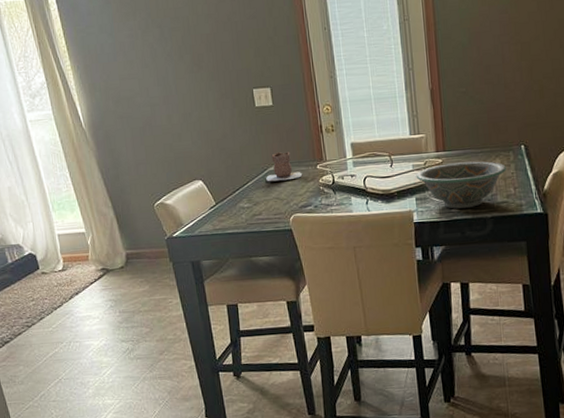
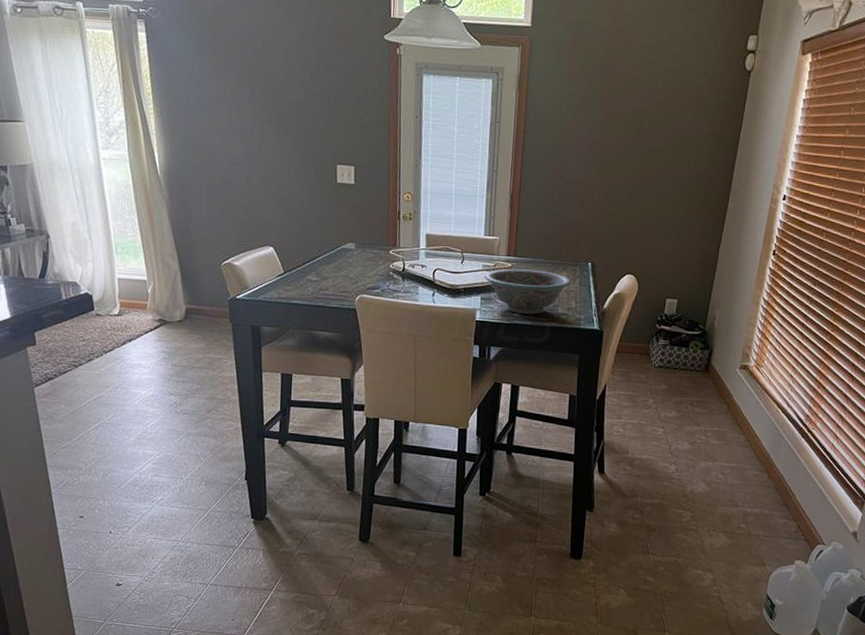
vase: present [266,151,303,182] -> none [338,231,375,261]

